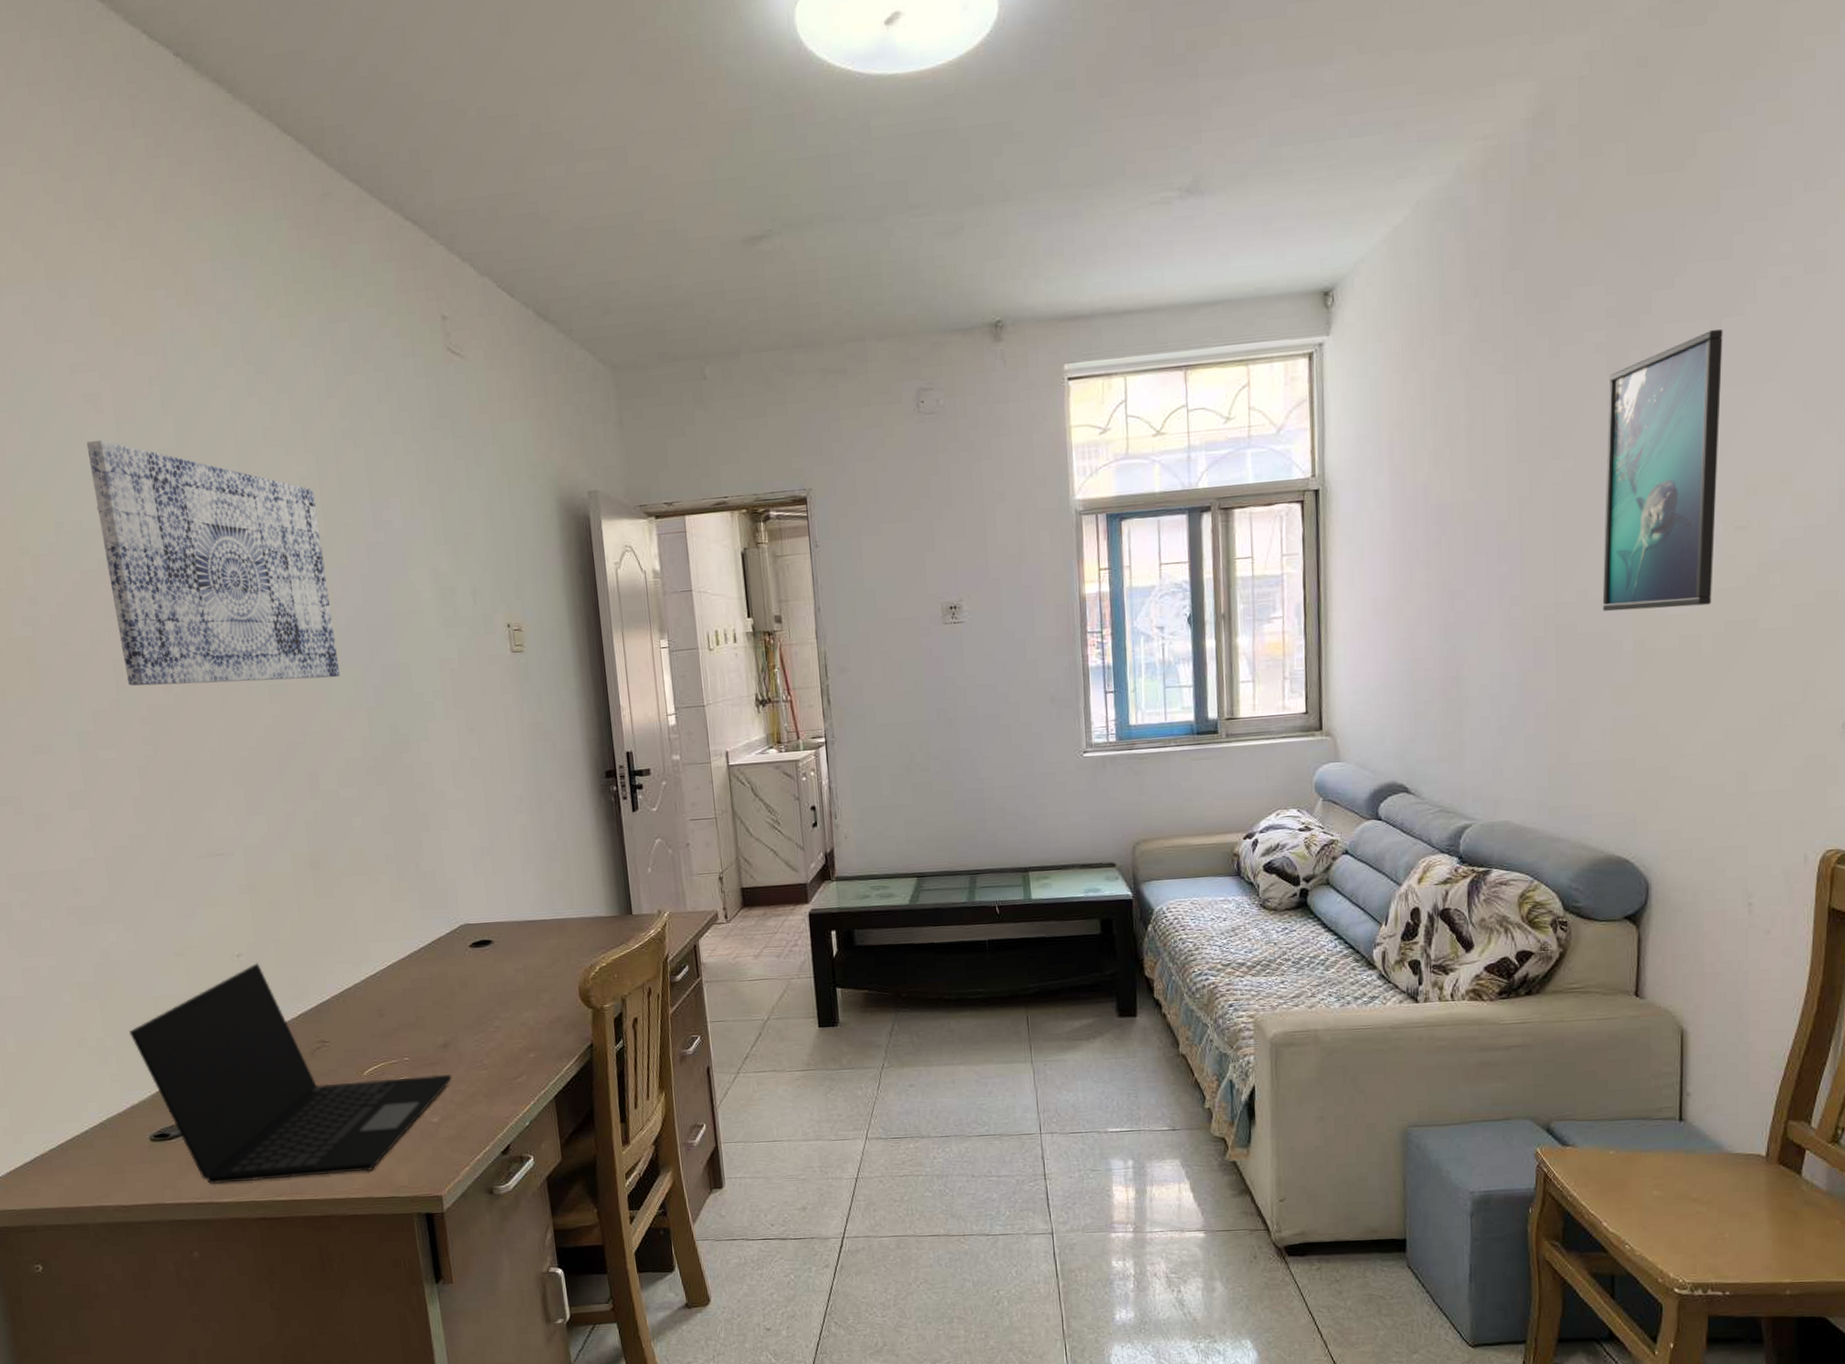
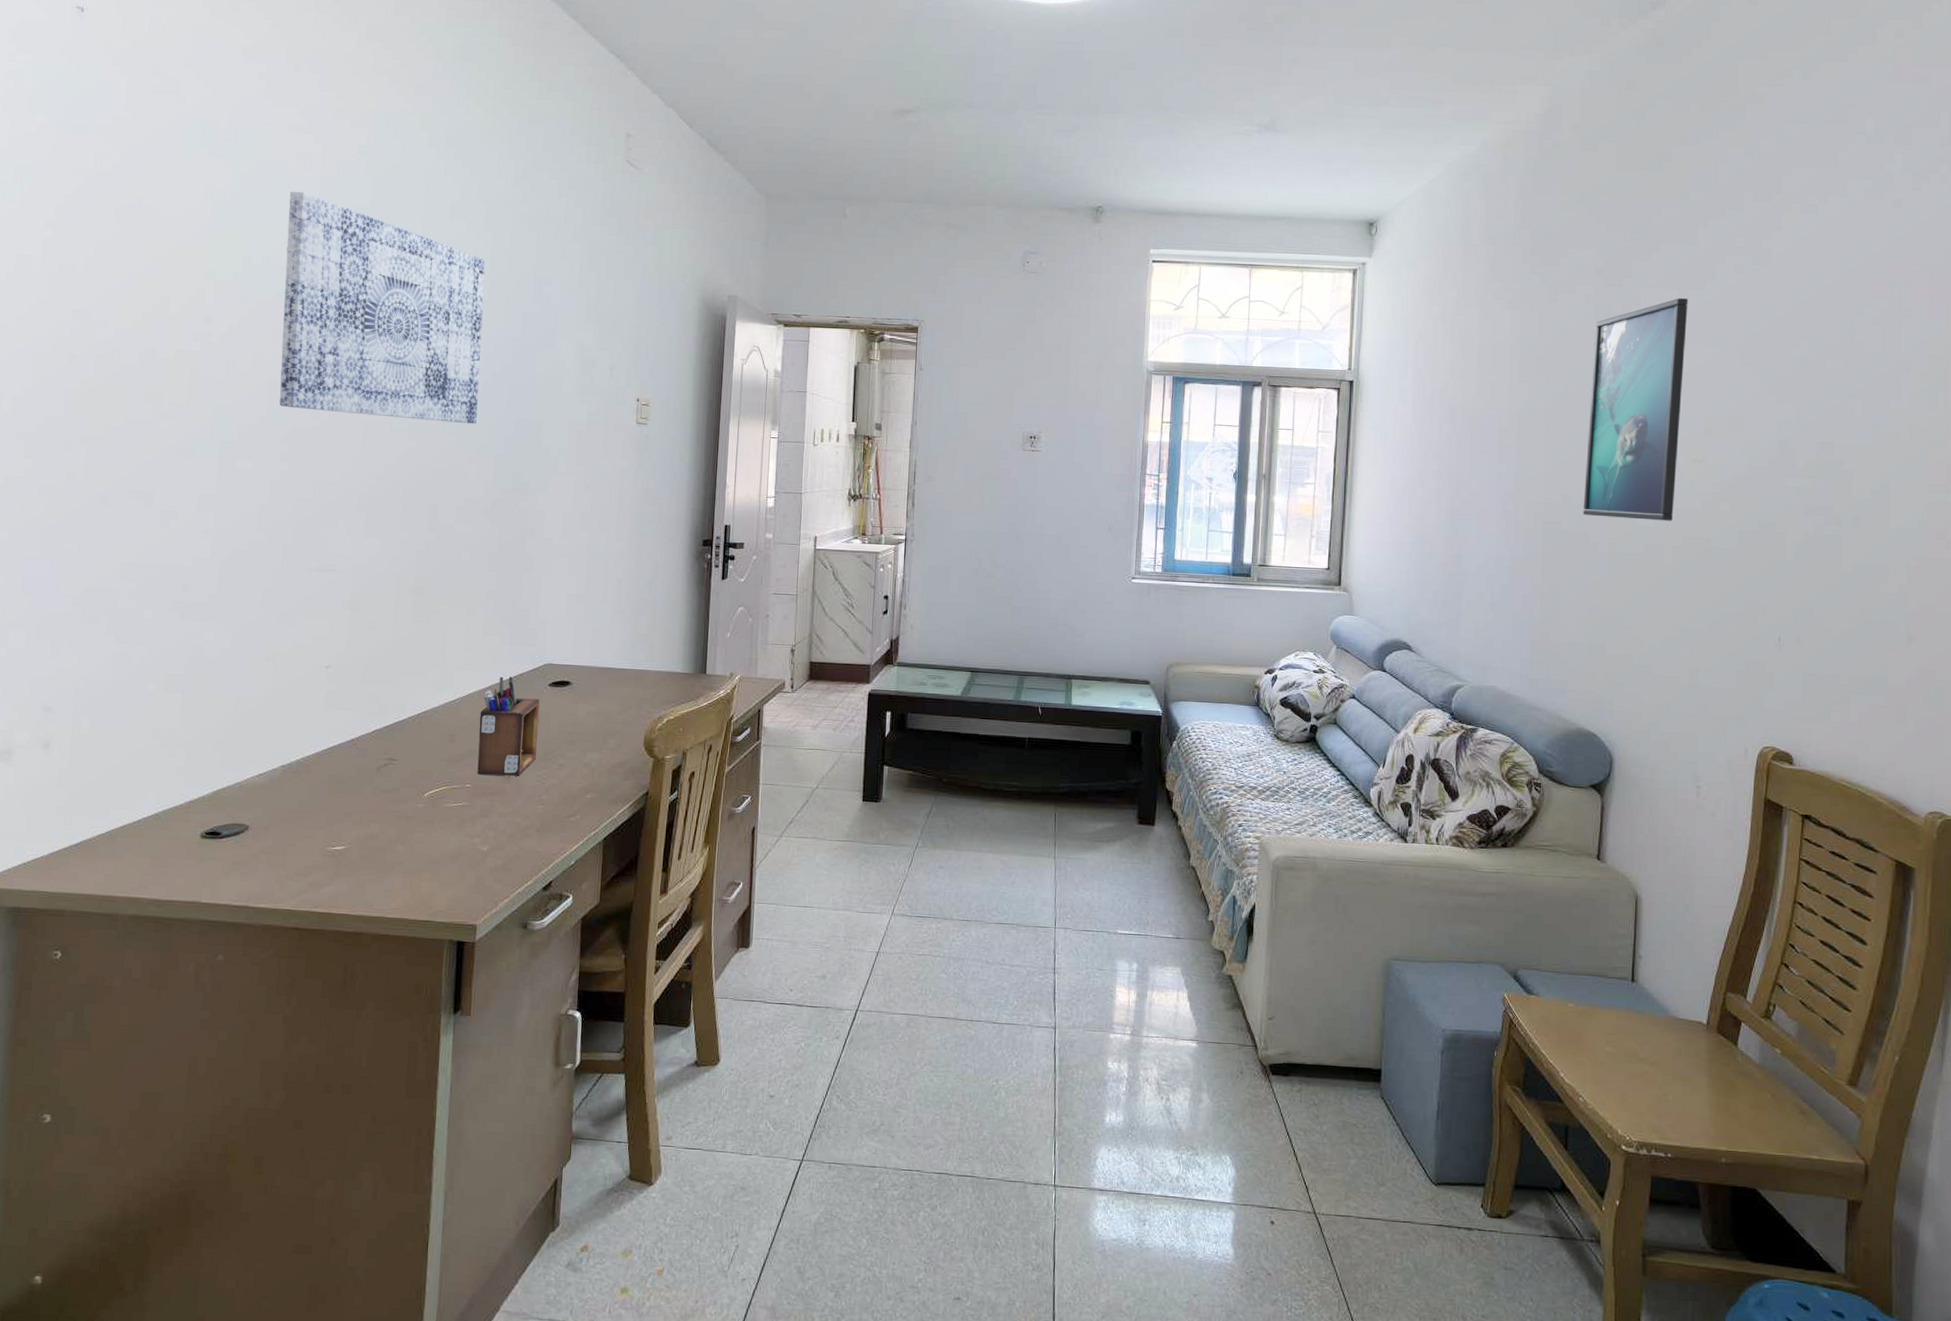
laptop: present [129,963,452,1185] -> none [205,676,509,893]
desk organizer: none [404,942,471,1047] -> present [477,676,540,776]

